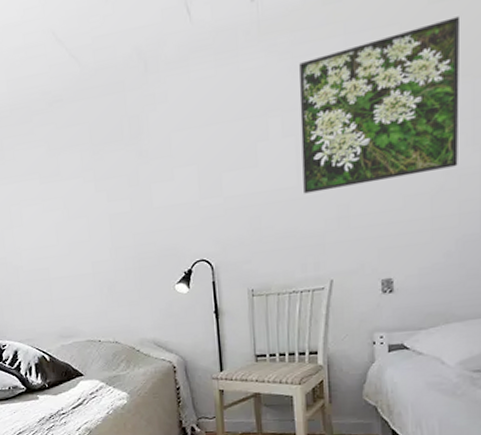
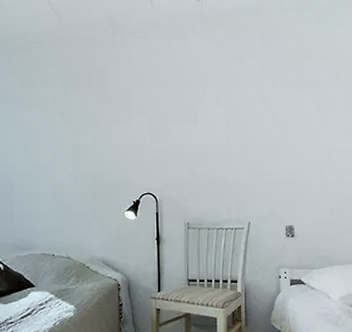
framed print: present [299,16,461,194] -> none [229,43,338,151]

